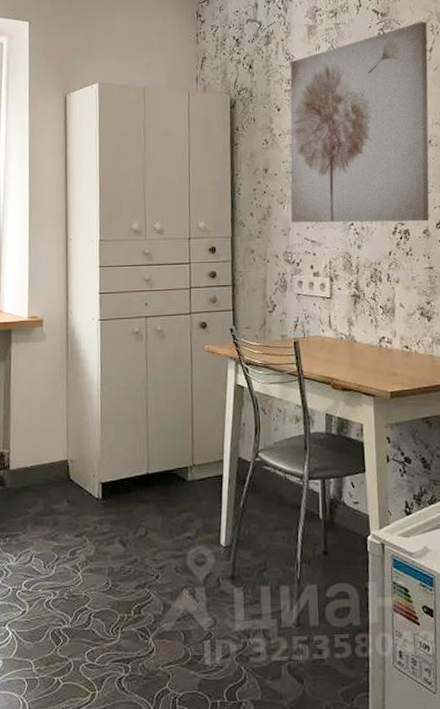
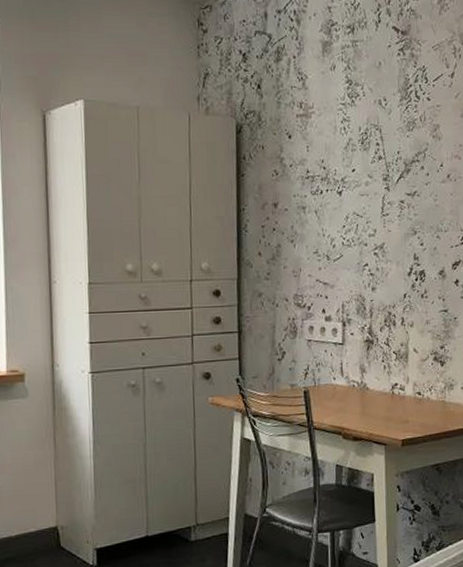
wall art: present [290,22,430,223] -> none [301,43,450,264]

